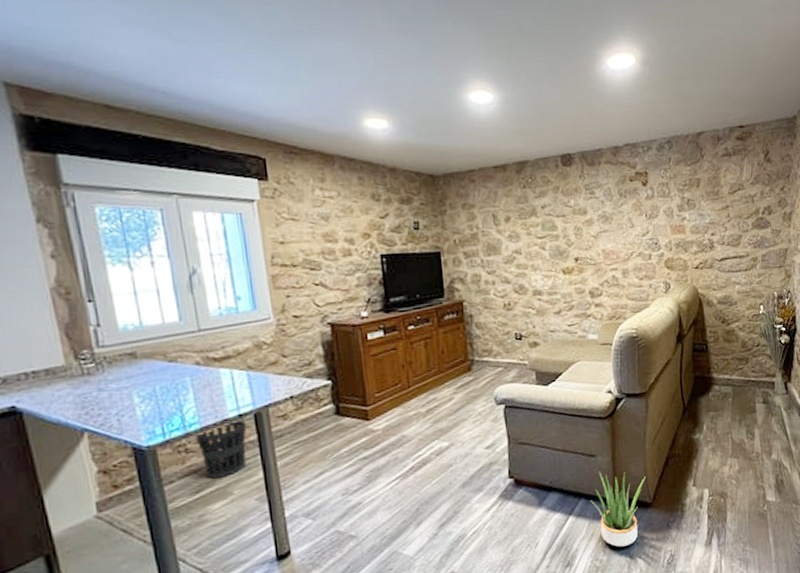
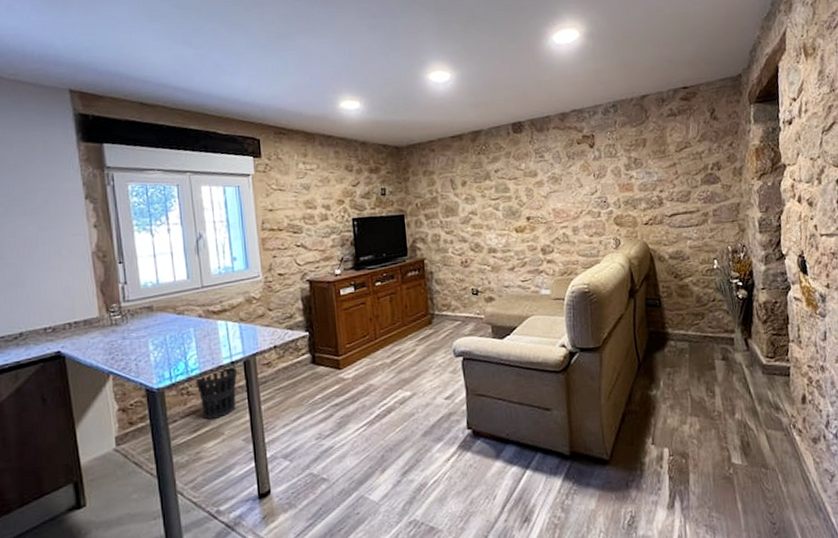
potted plant: present [590,471,645,547] -> none [546,425,602,505]

